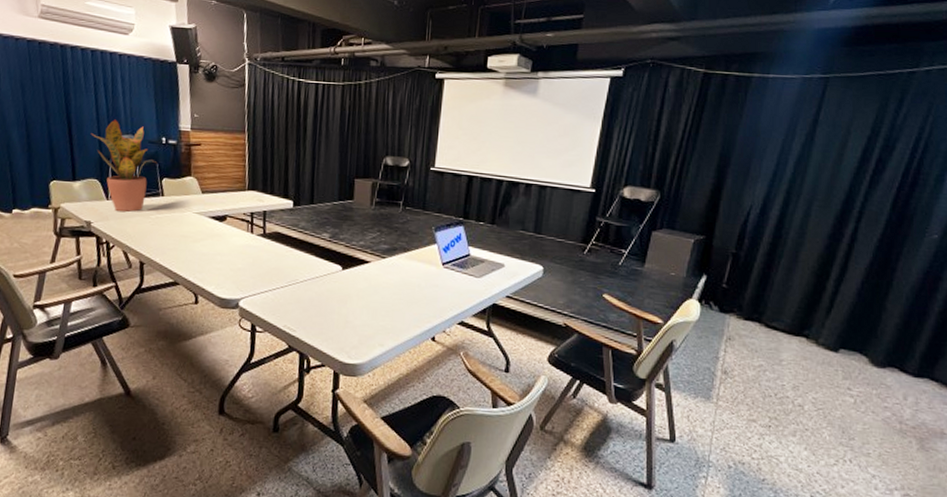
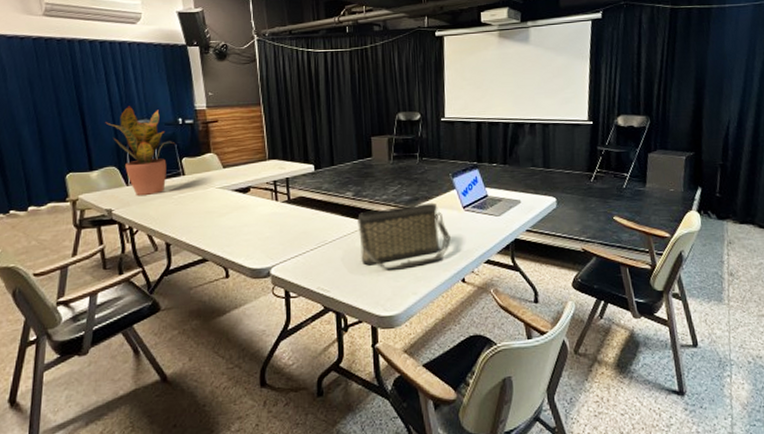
handbag: none [329,254,425,319] -> present [357,202,451,269]

